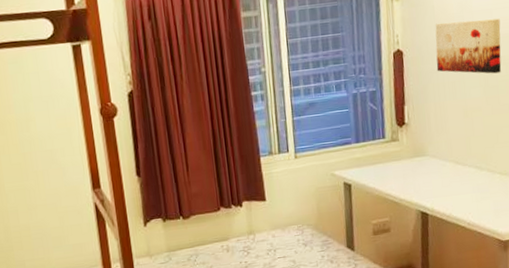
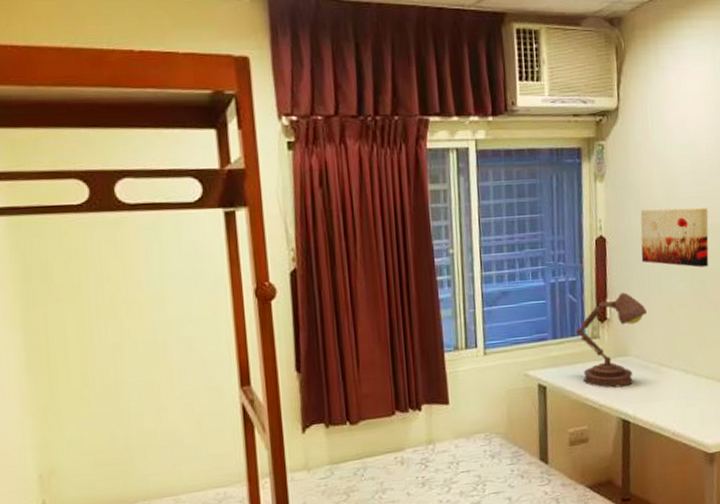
desk lamp: none [376,99,443,185] -> present [575,292,648,388]

